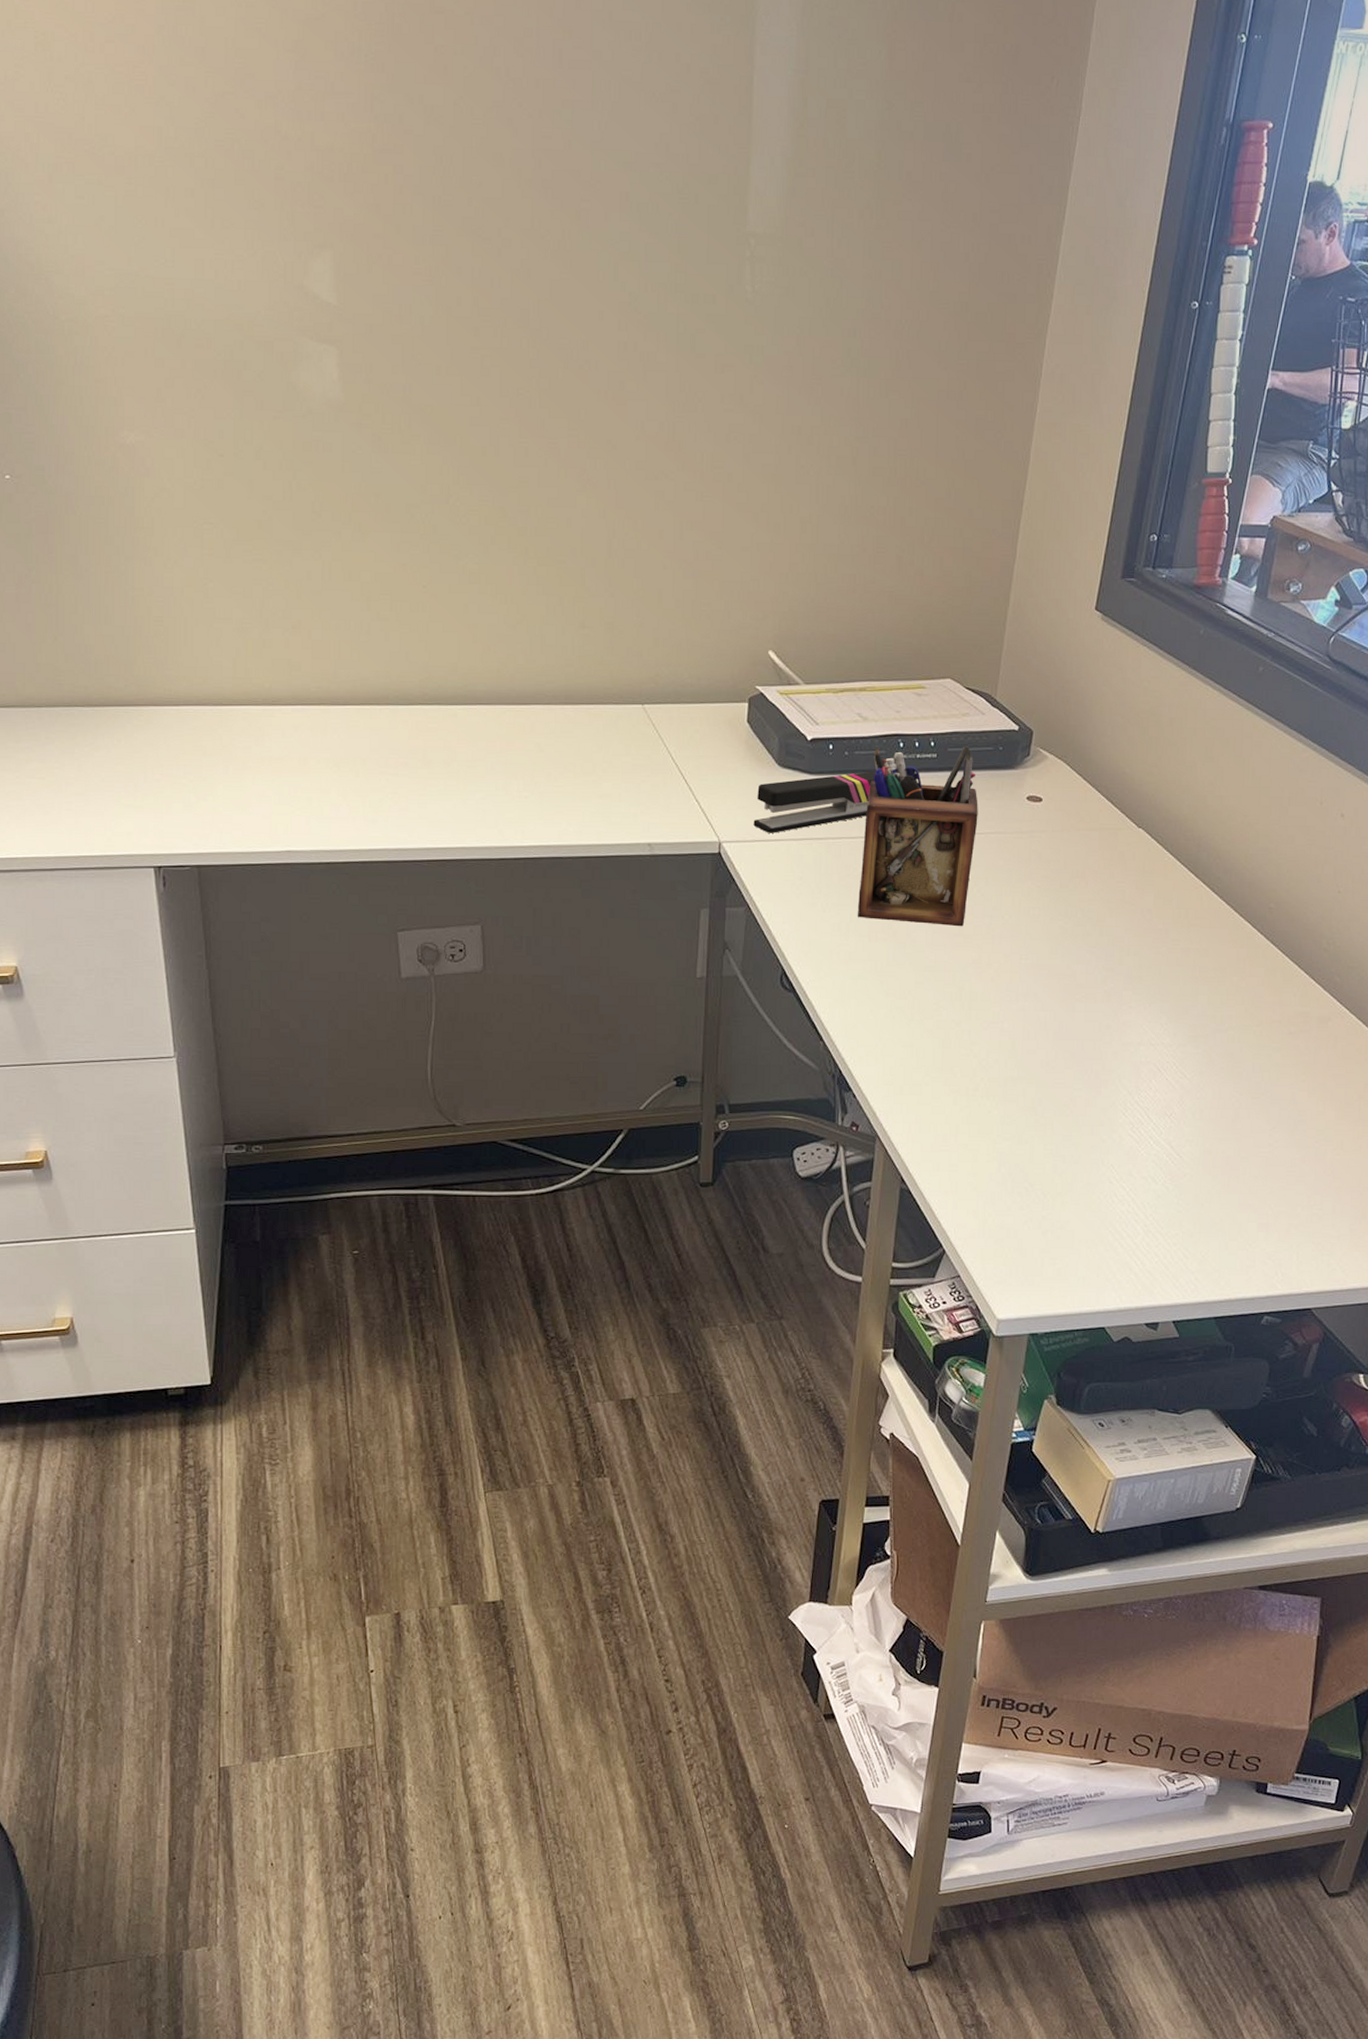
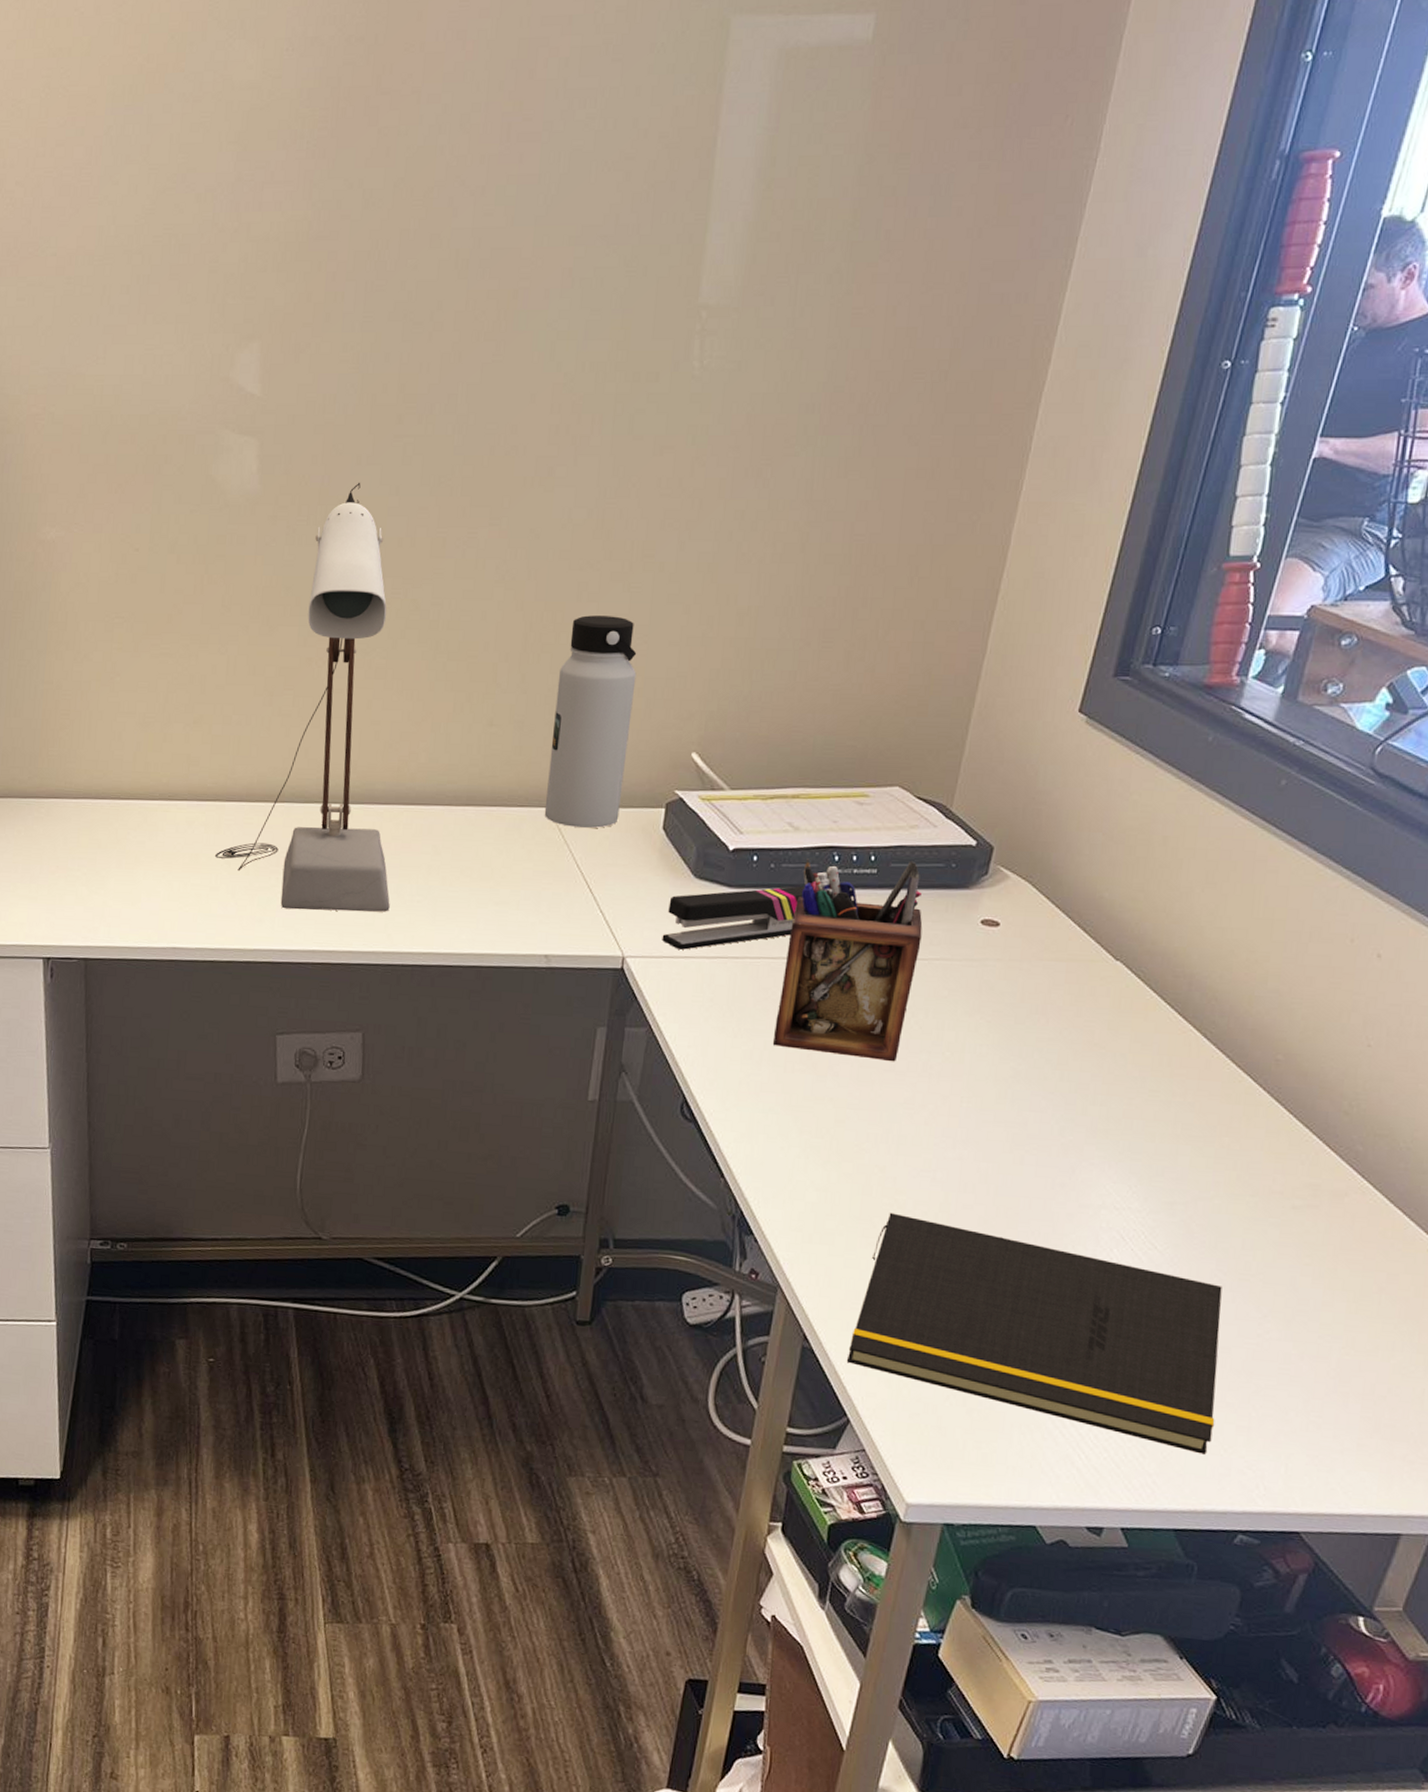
desk lamp: none [324,392,499,809] -> present [215,482,390,912]
water bottle: none [638,523,714,723] -> present [544,615,637,828]
notepad: none [940,1062,1241,1251] -> present [847,1212,1222,1455]

